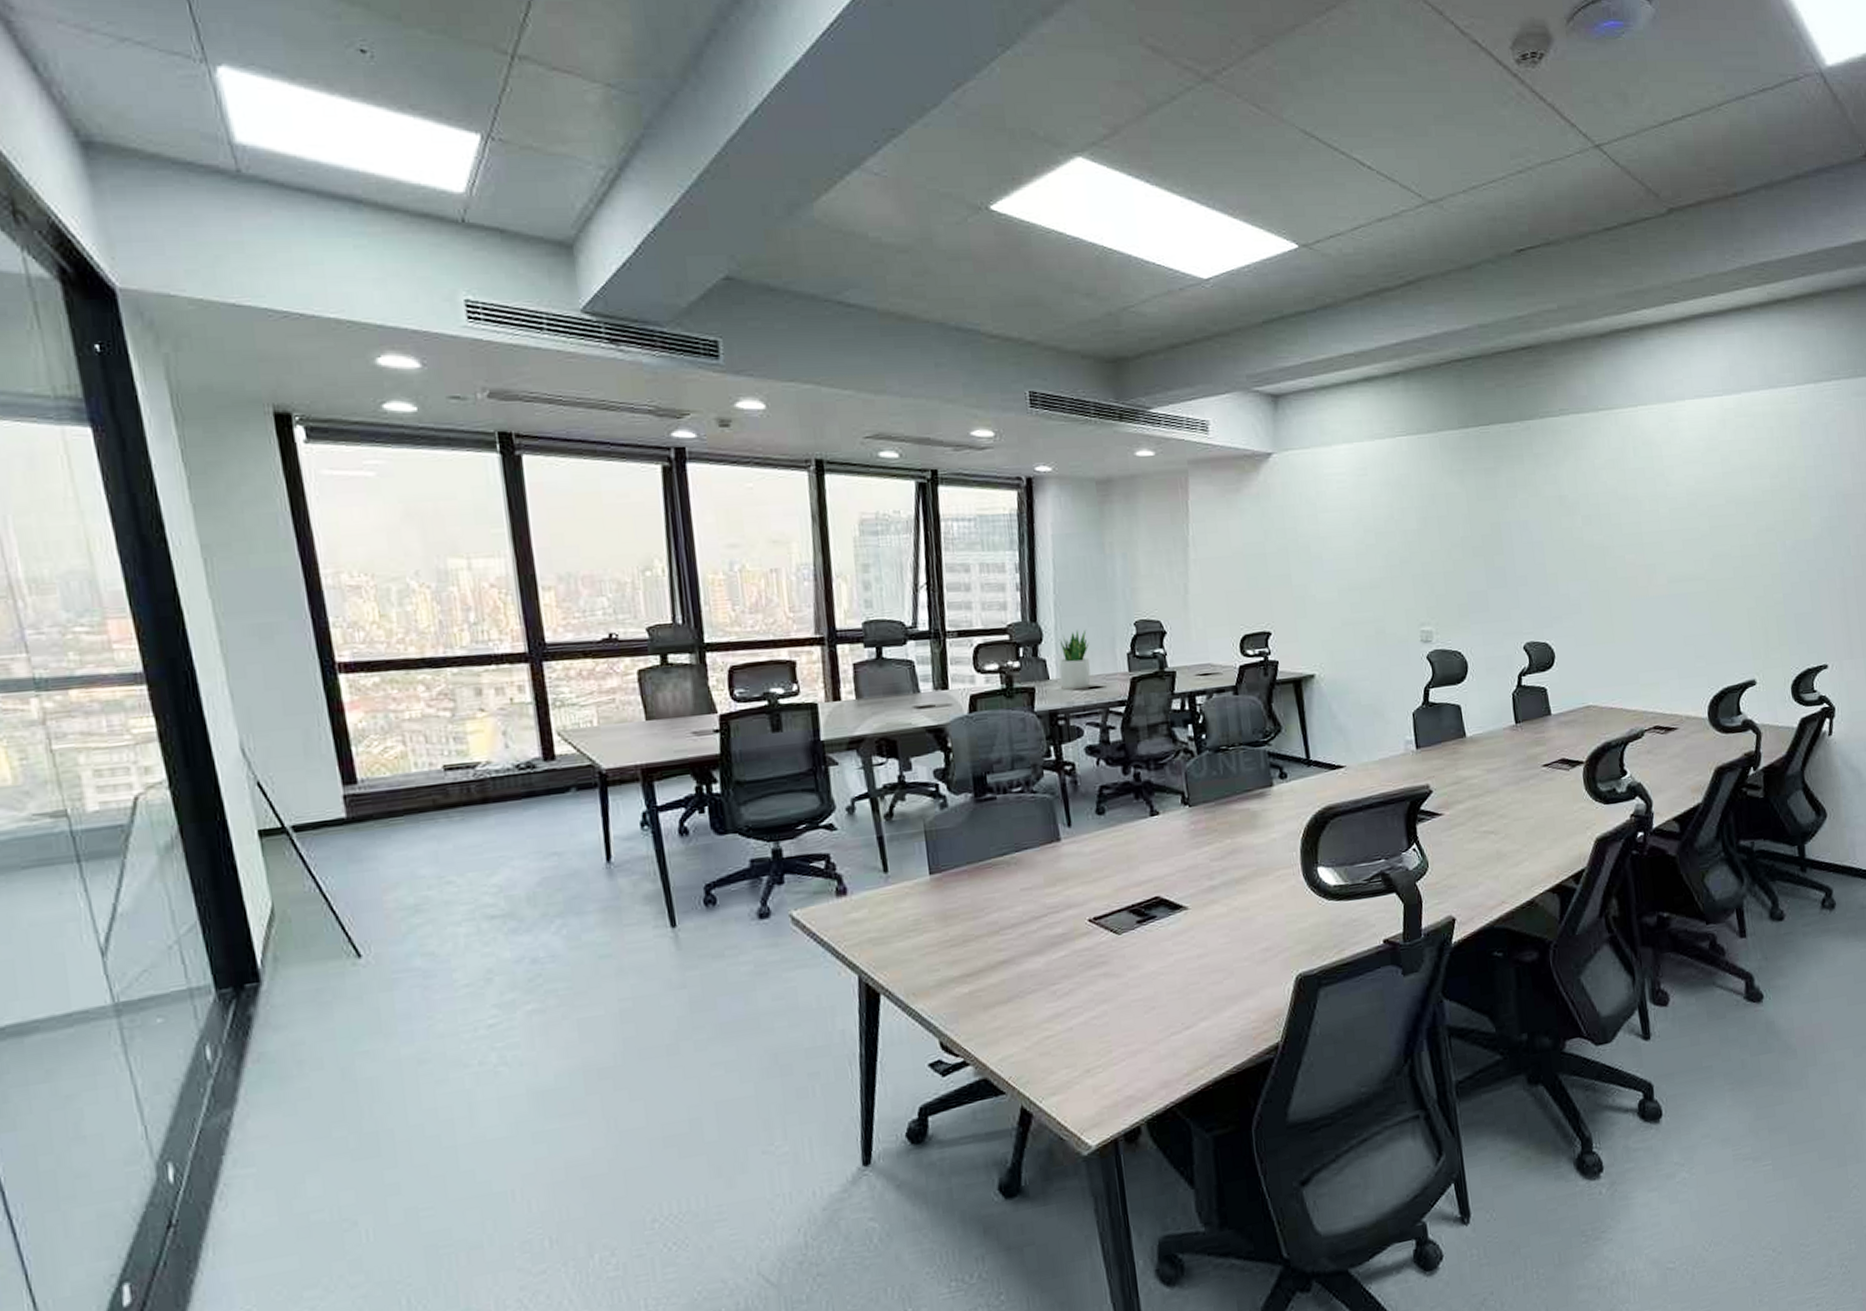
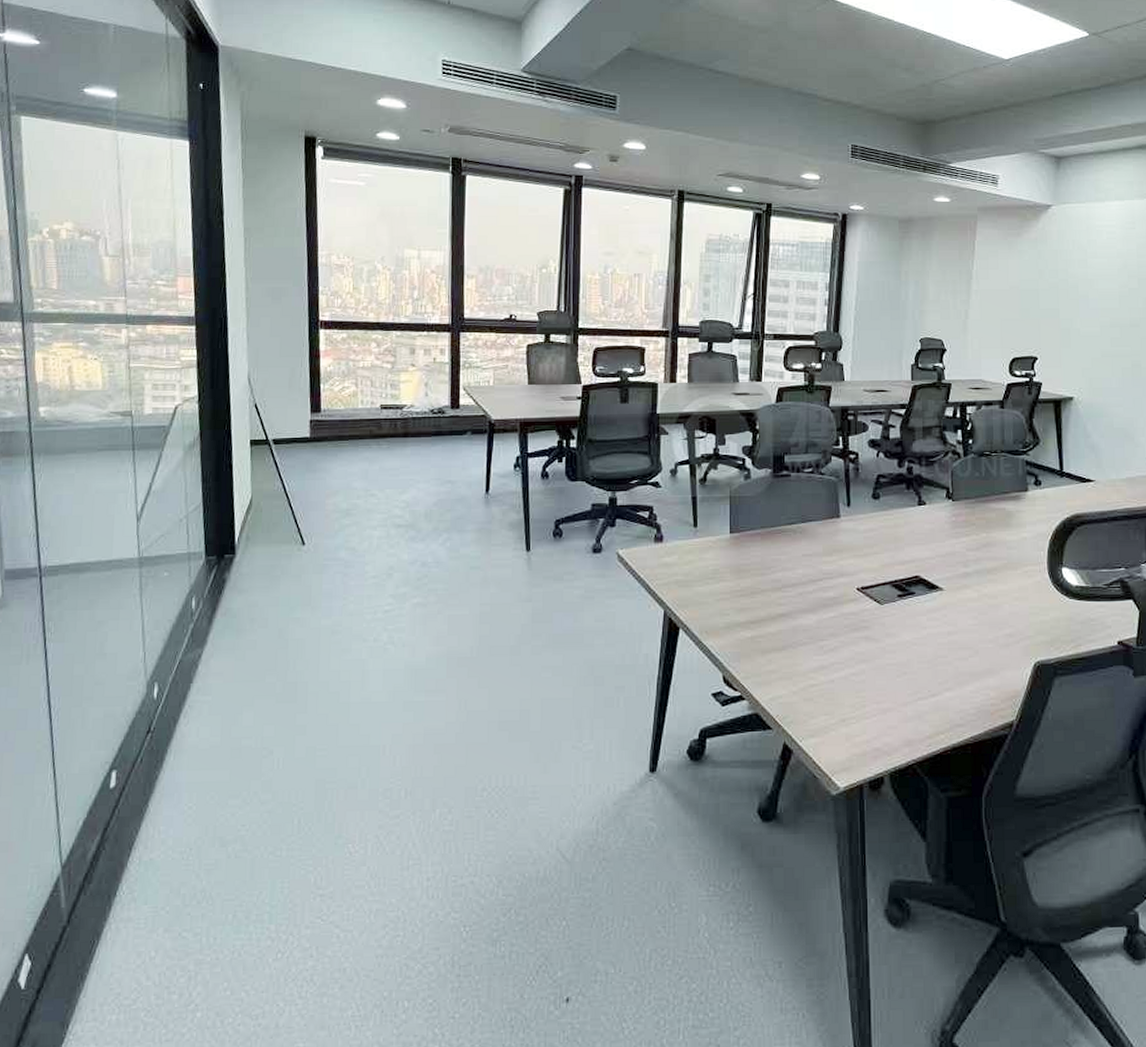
planter: present [1058,629,1091,691] -> none [853,341,881,392]

